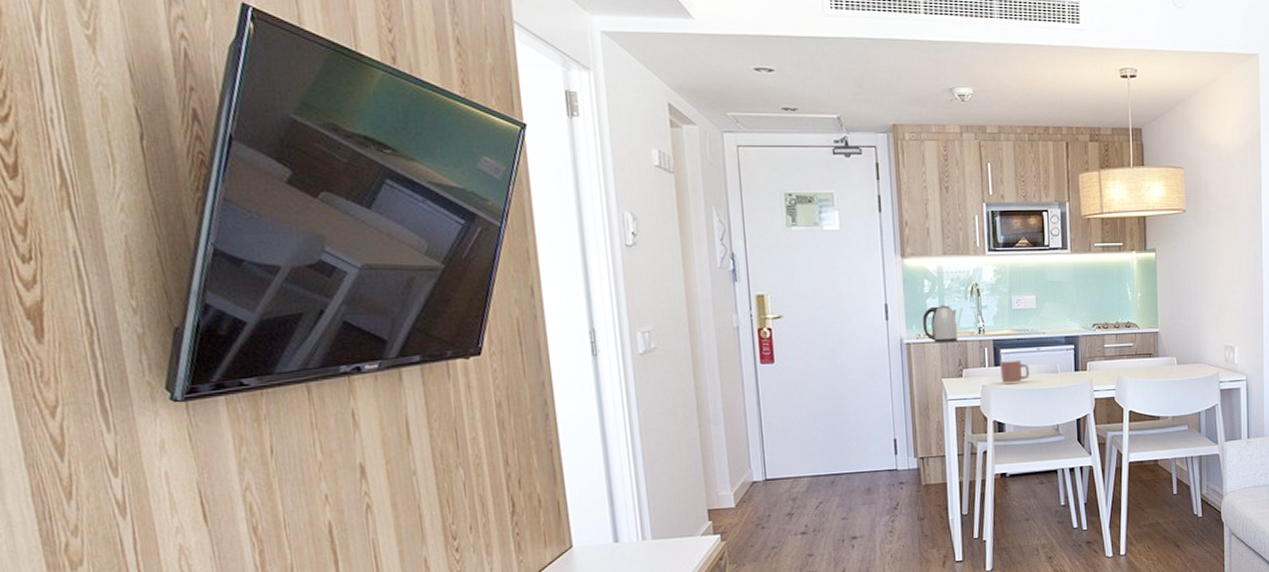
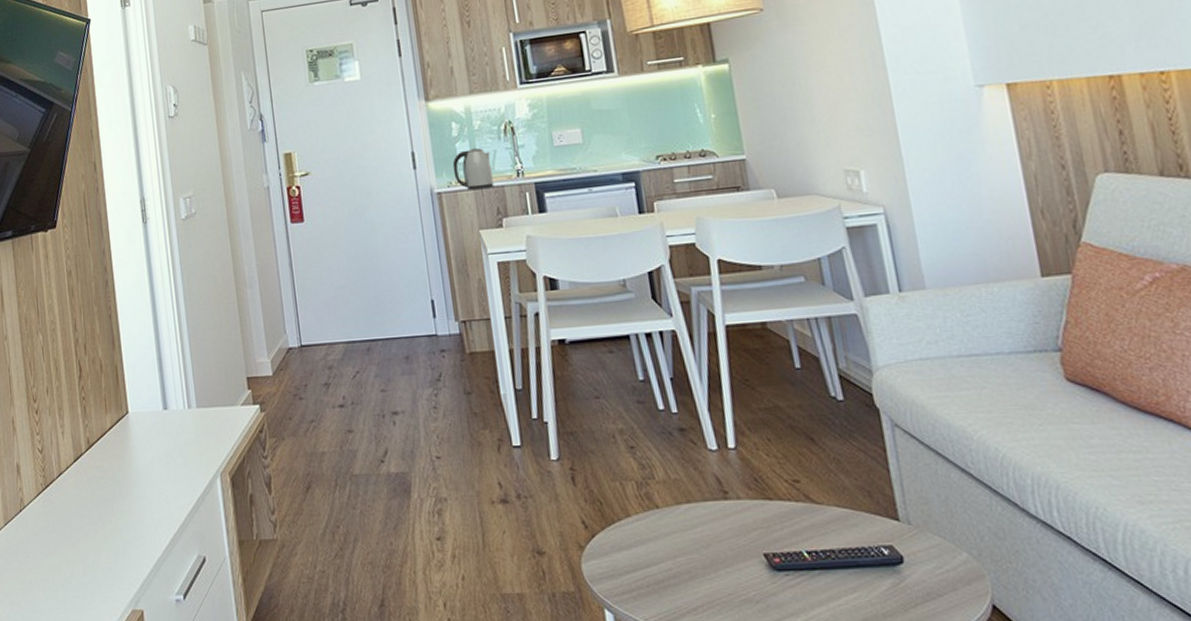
mug: present [1000,359,1029,385] -> none [545,204,582,234]

